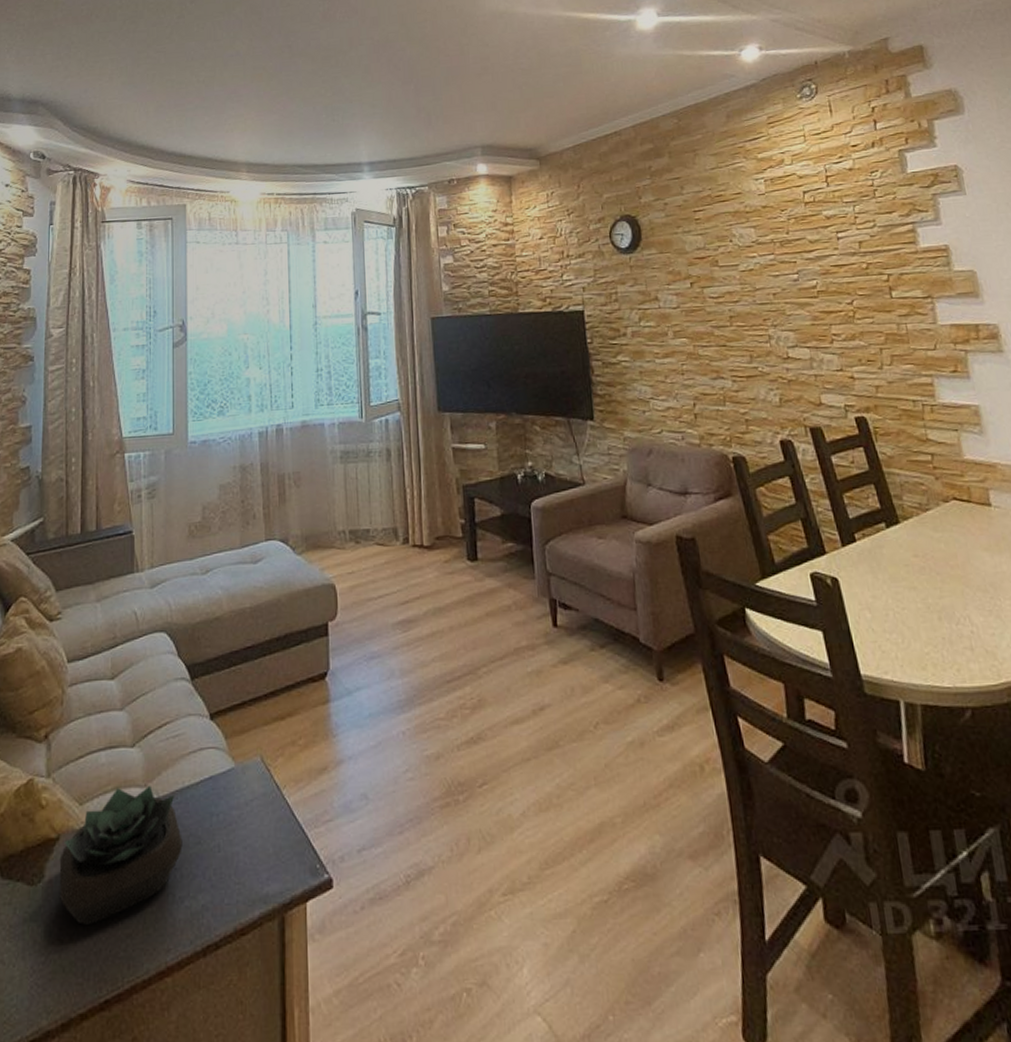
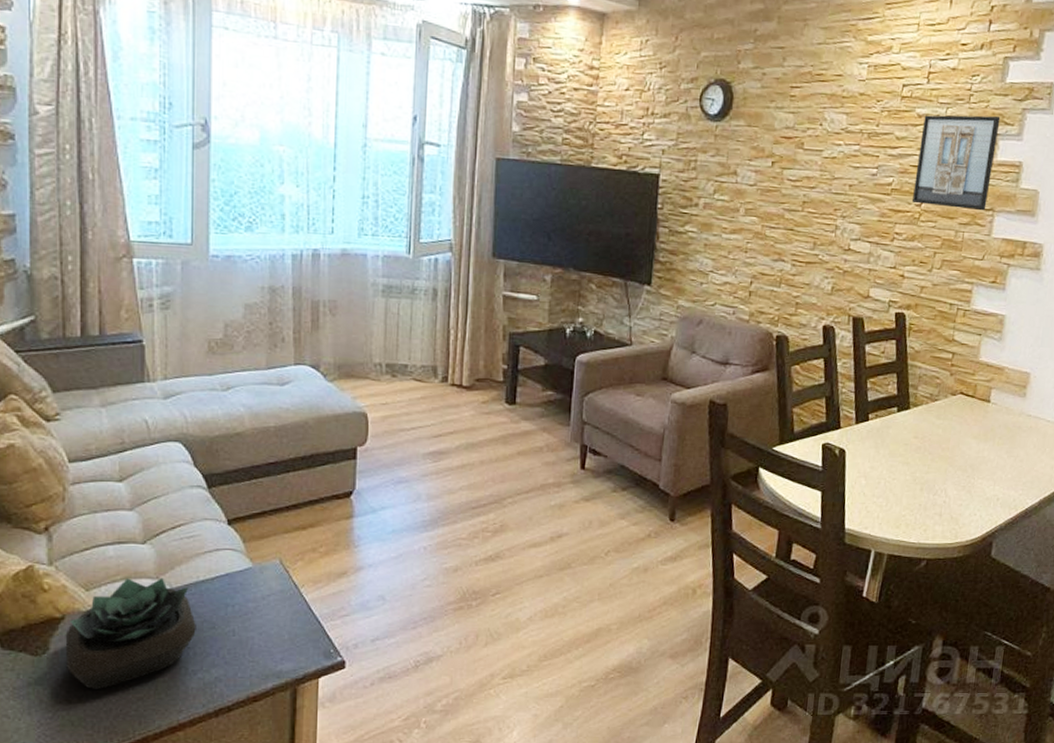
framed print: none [832,205,924,302] -> present [912,115,1001,211]

